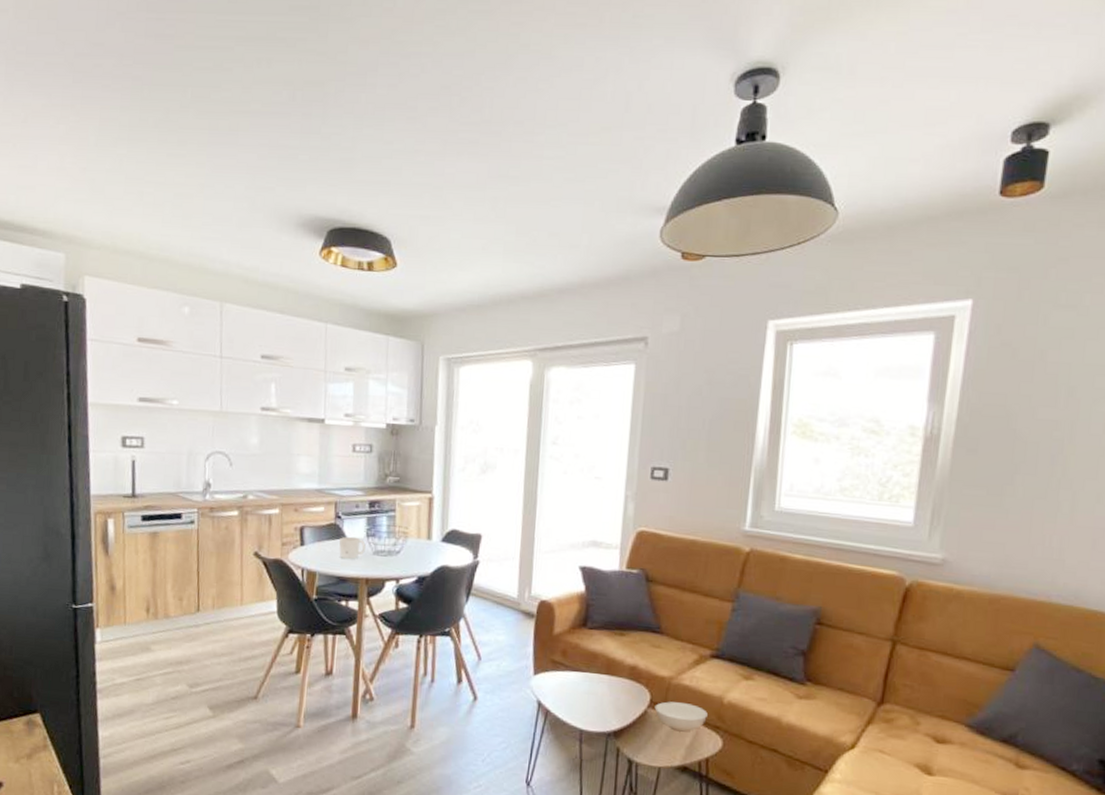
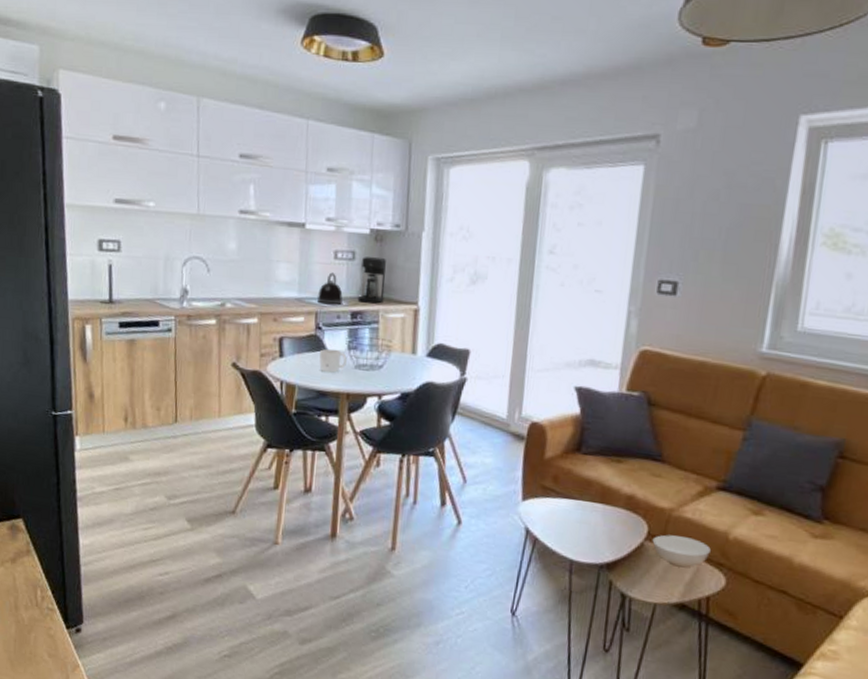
kettle: none [337,464,361,496] -> present [318,272,343,306]
coffee maker: none [375,449,402,493] -> present [357,257,386,304]

